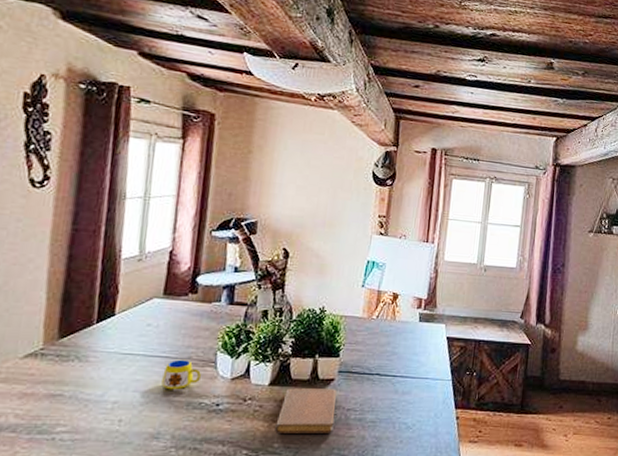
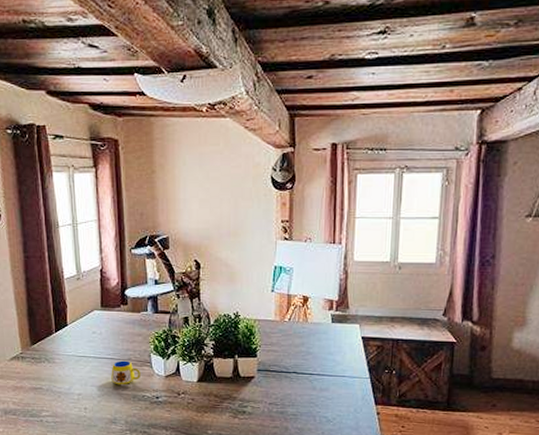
notebook: present [275,388,337,433] -> none [207,384,259,424]

